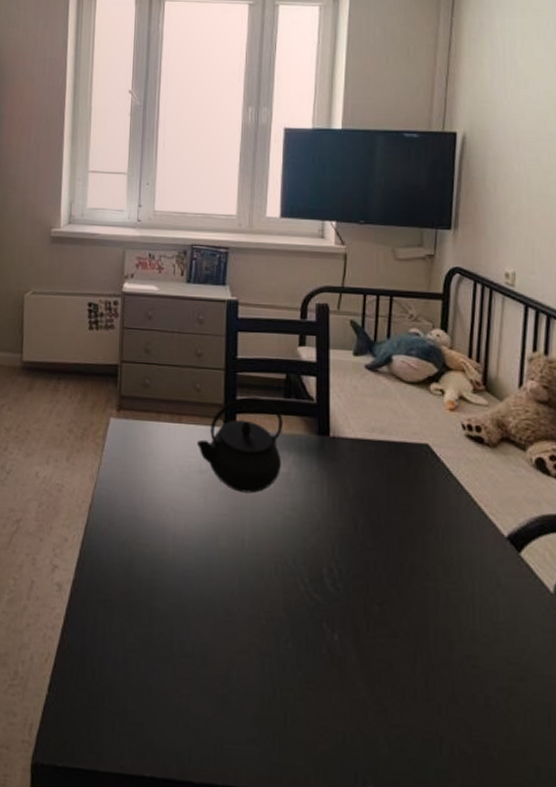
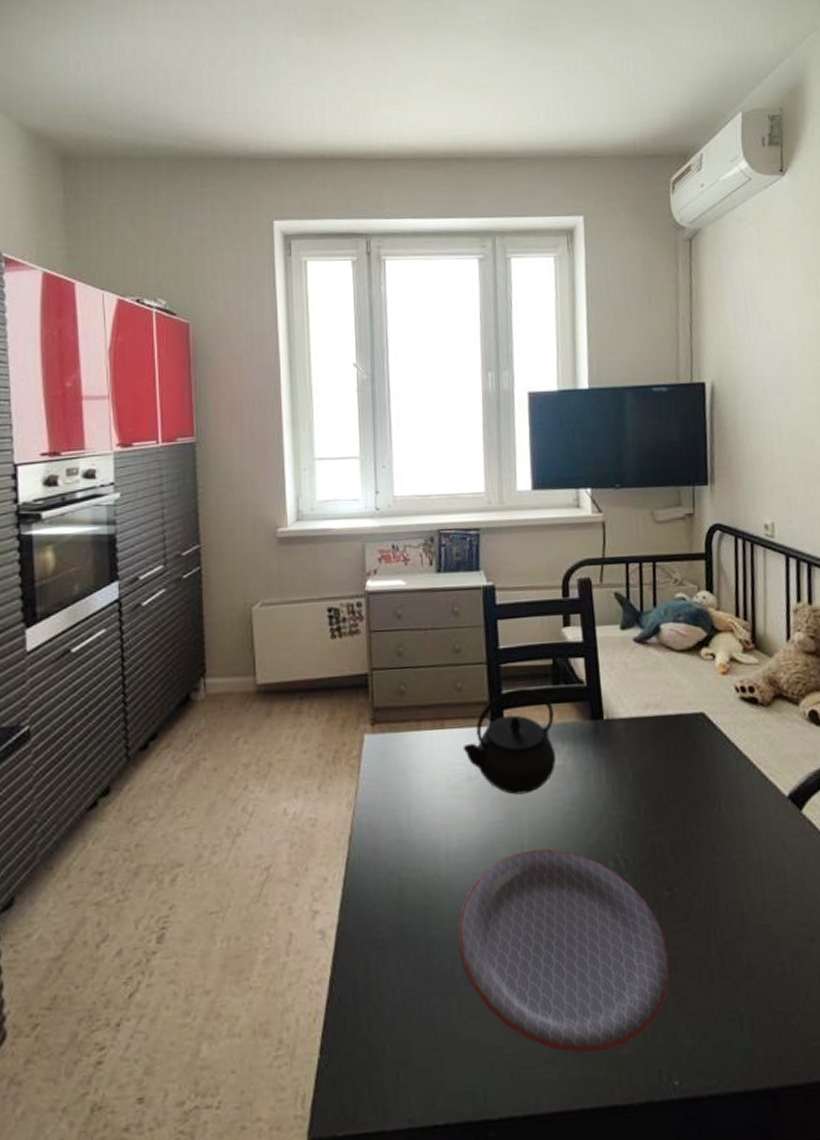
plate: none [178,545,374,743] -> present [458,849,671,1053]

